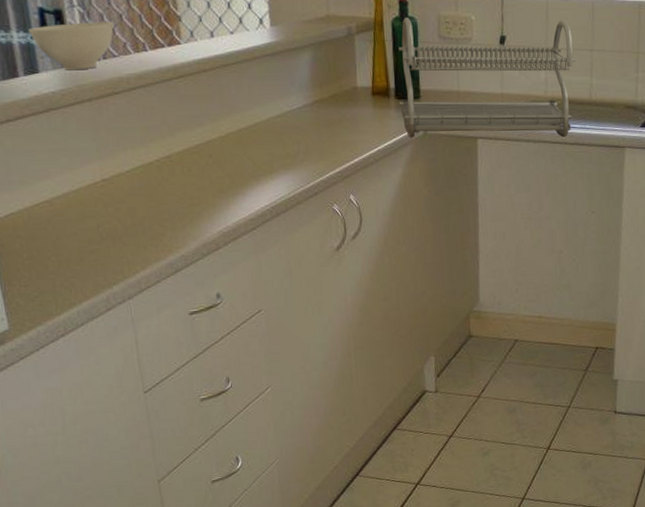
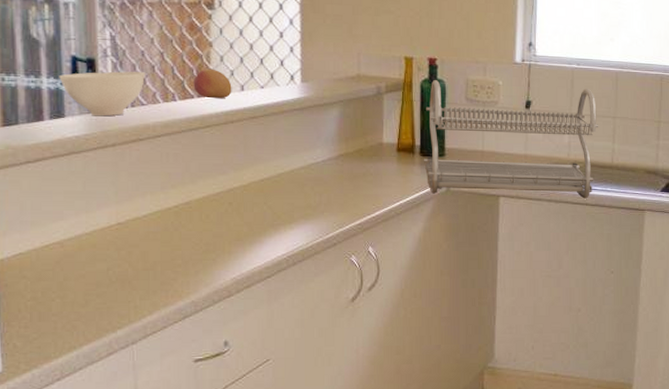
fruit: none [162,15,202,47] -> present [193,68,232,99]

